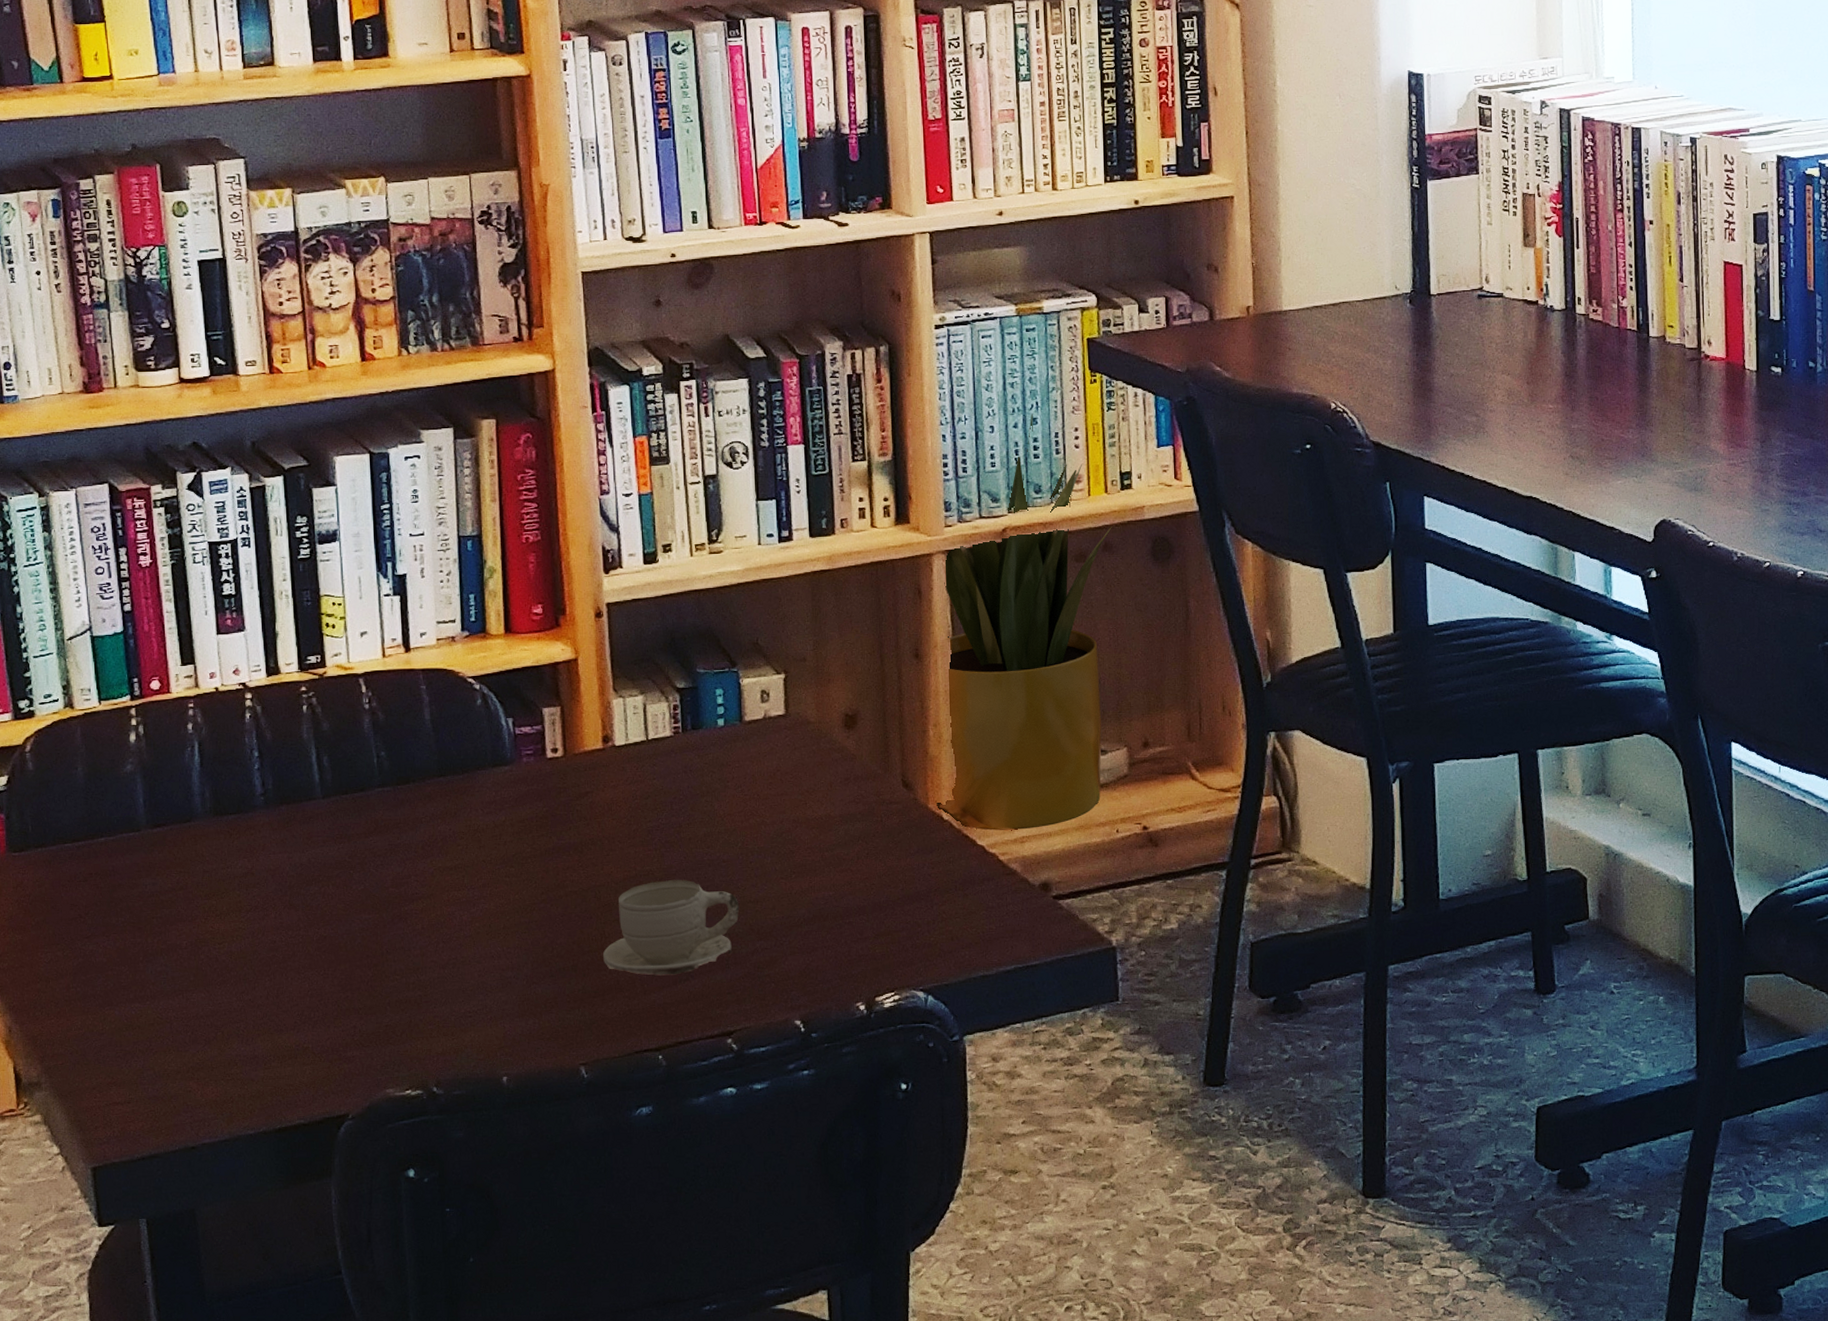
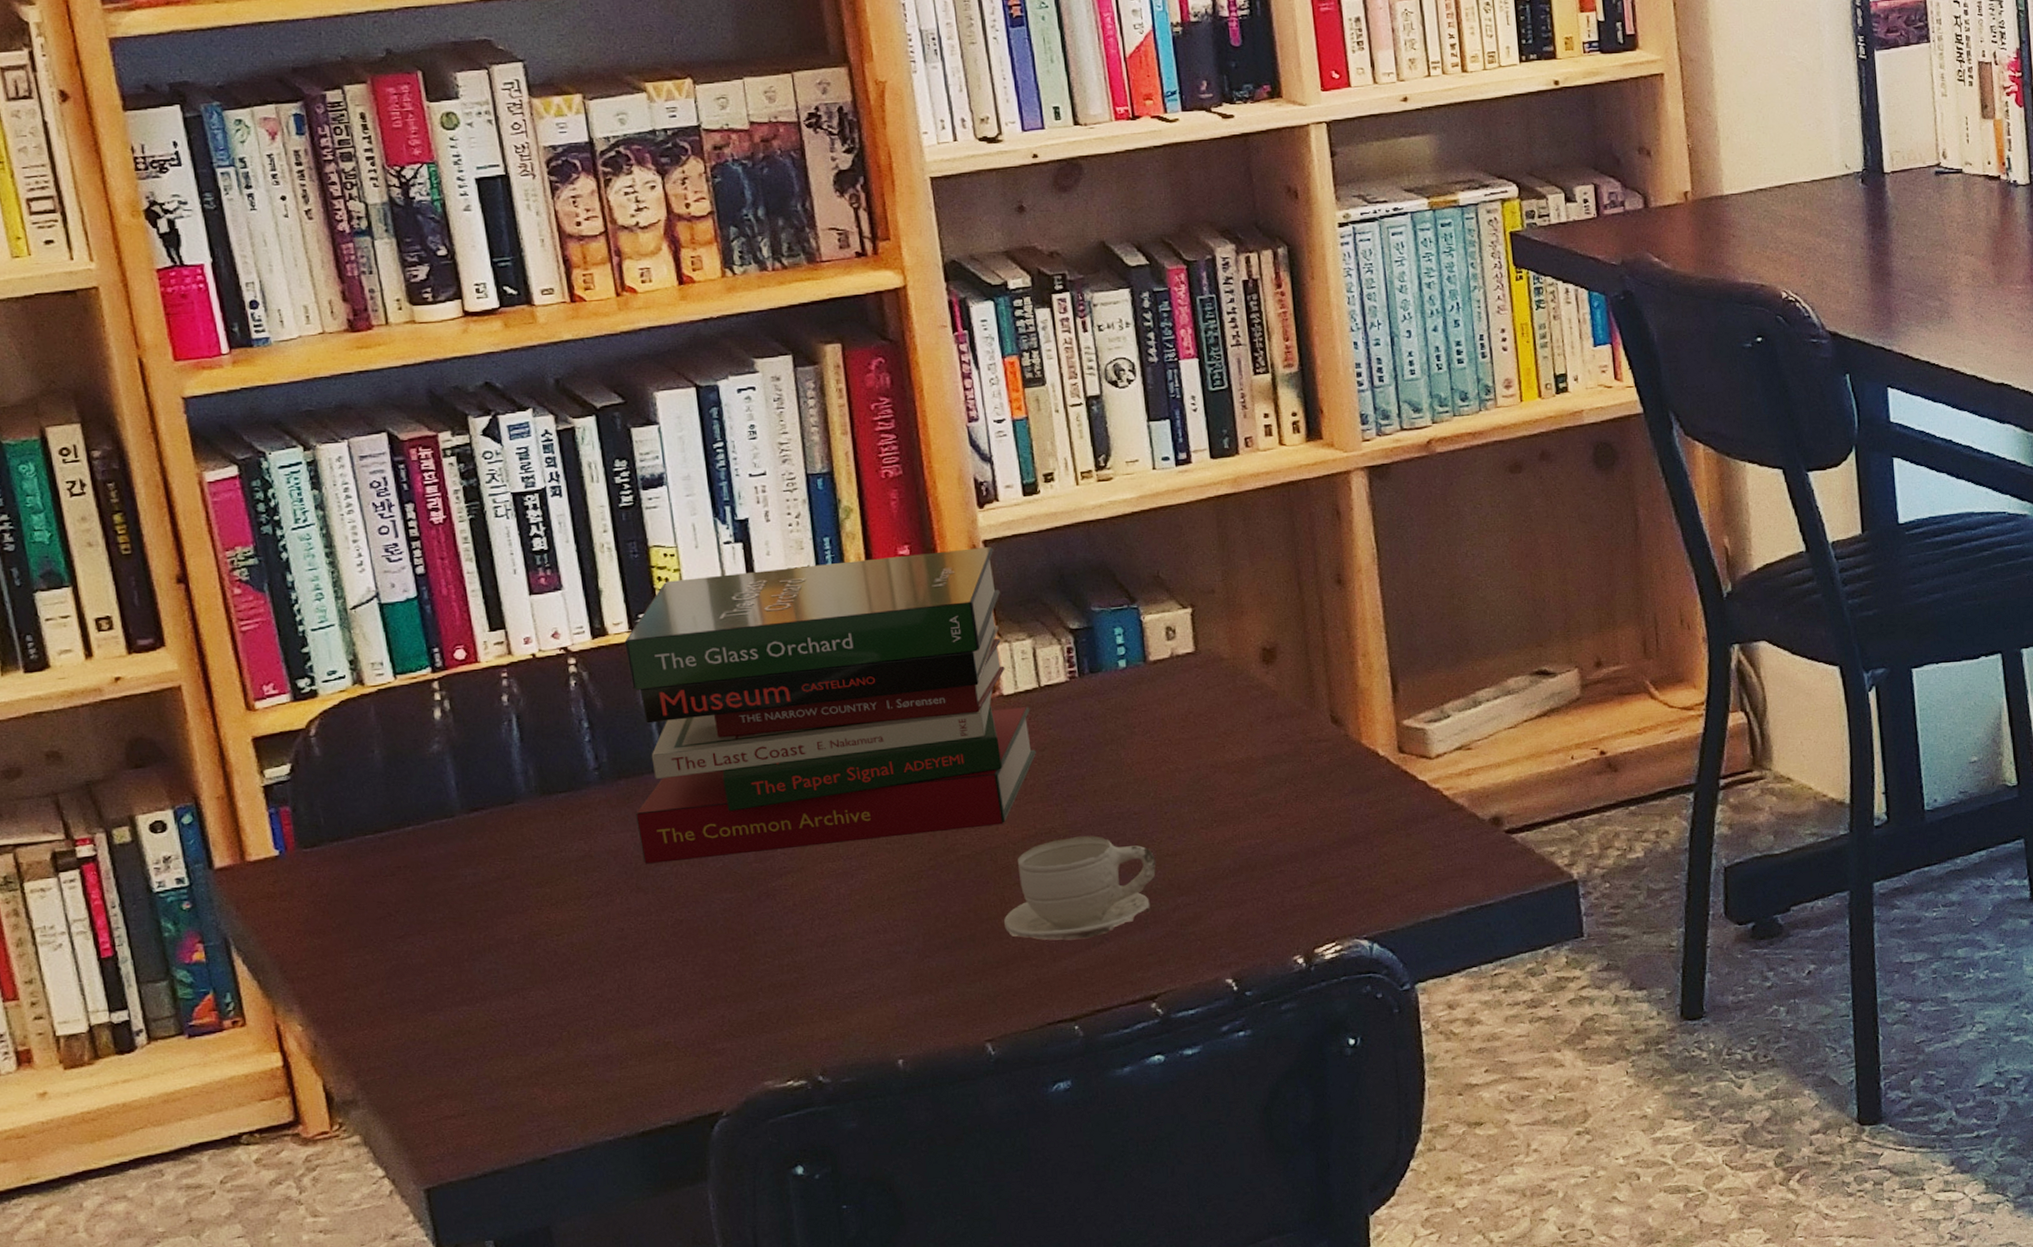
books: none [293,609,642,883] -> present [624,547,1037,864]
planter: present [935,413,1112,830] -> none [1365,315,1552,765]

